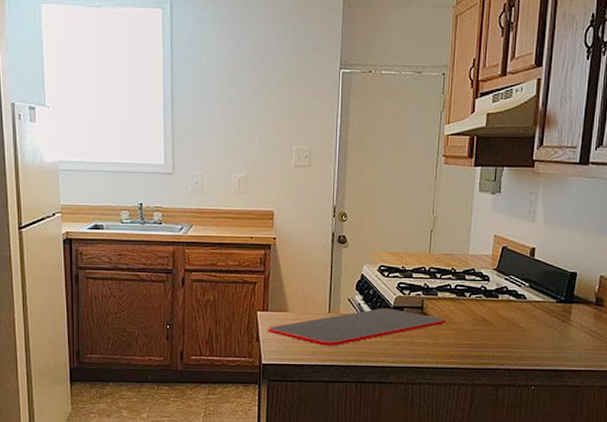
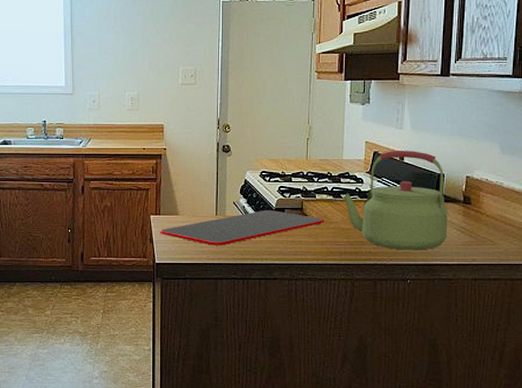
kettle: none [467,246,579,355] -> present [343,151,448,250]

